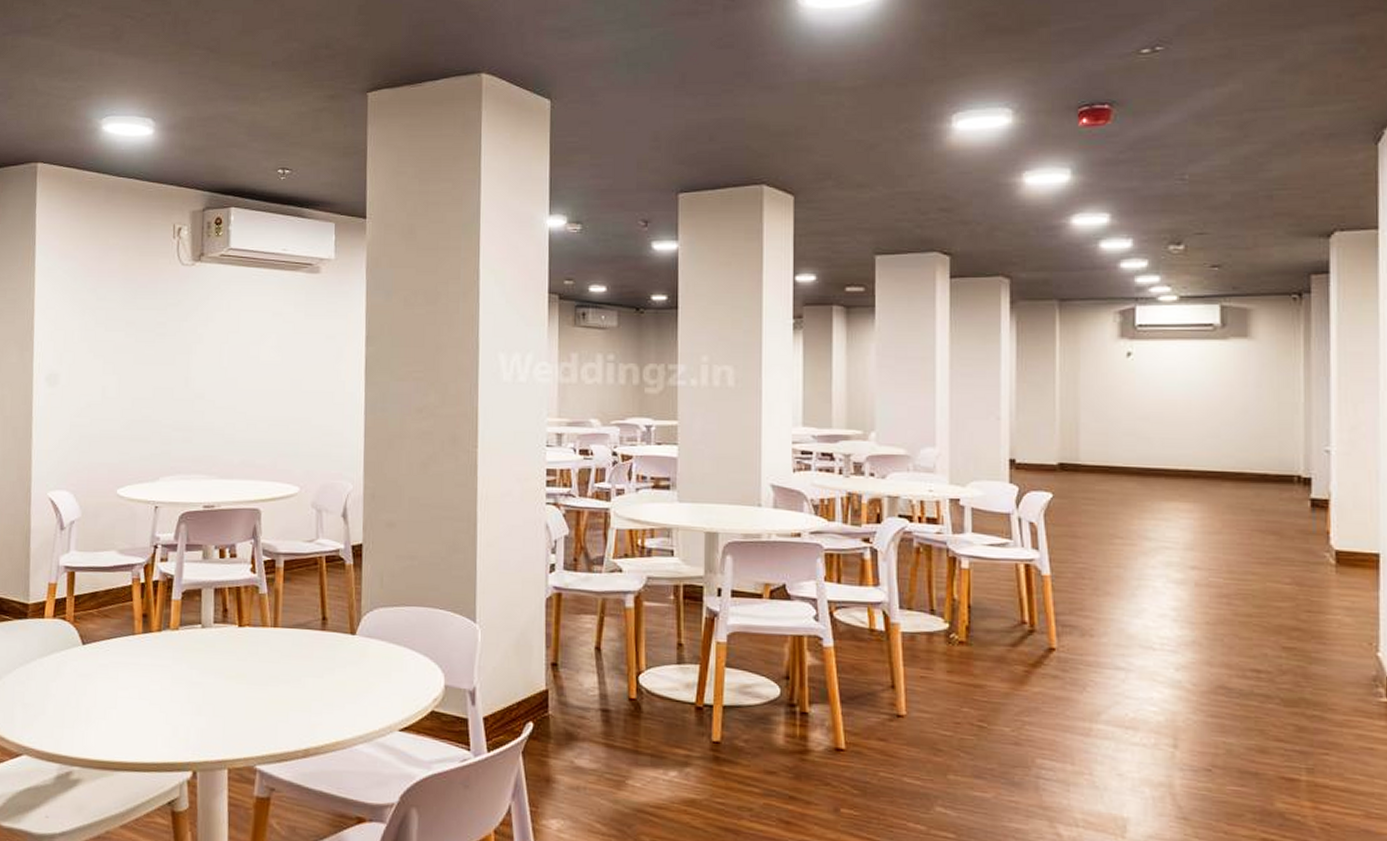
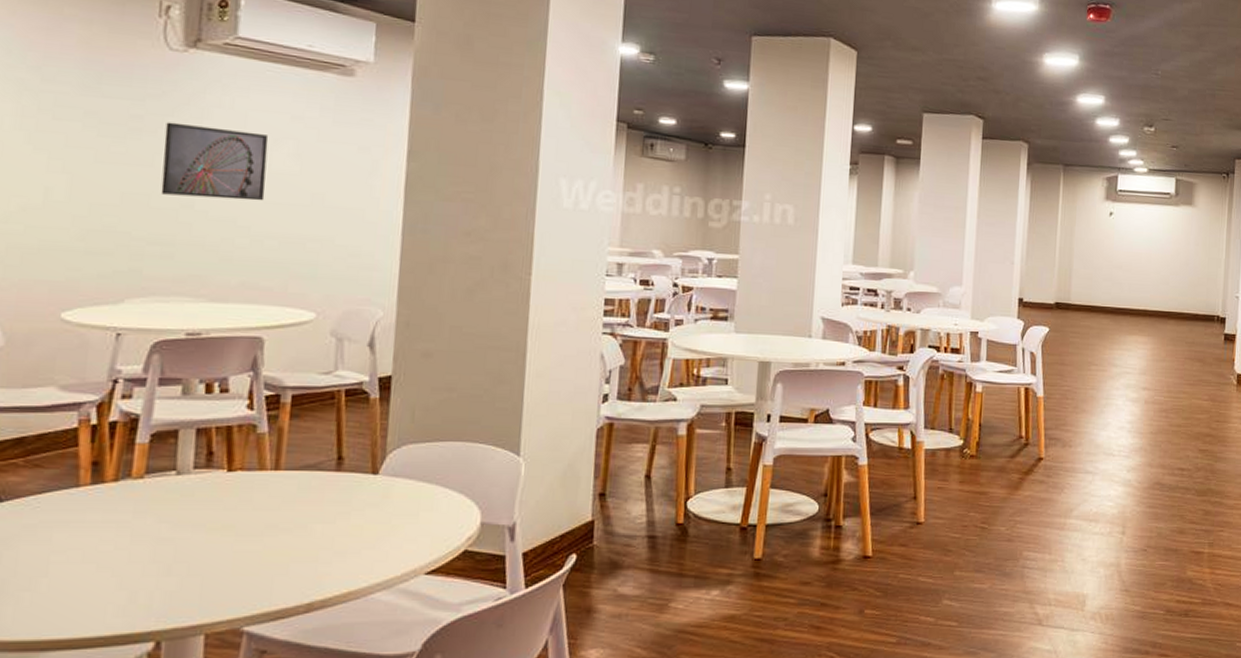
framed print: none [180,326,257,389] -> present [160,122,269,201]

